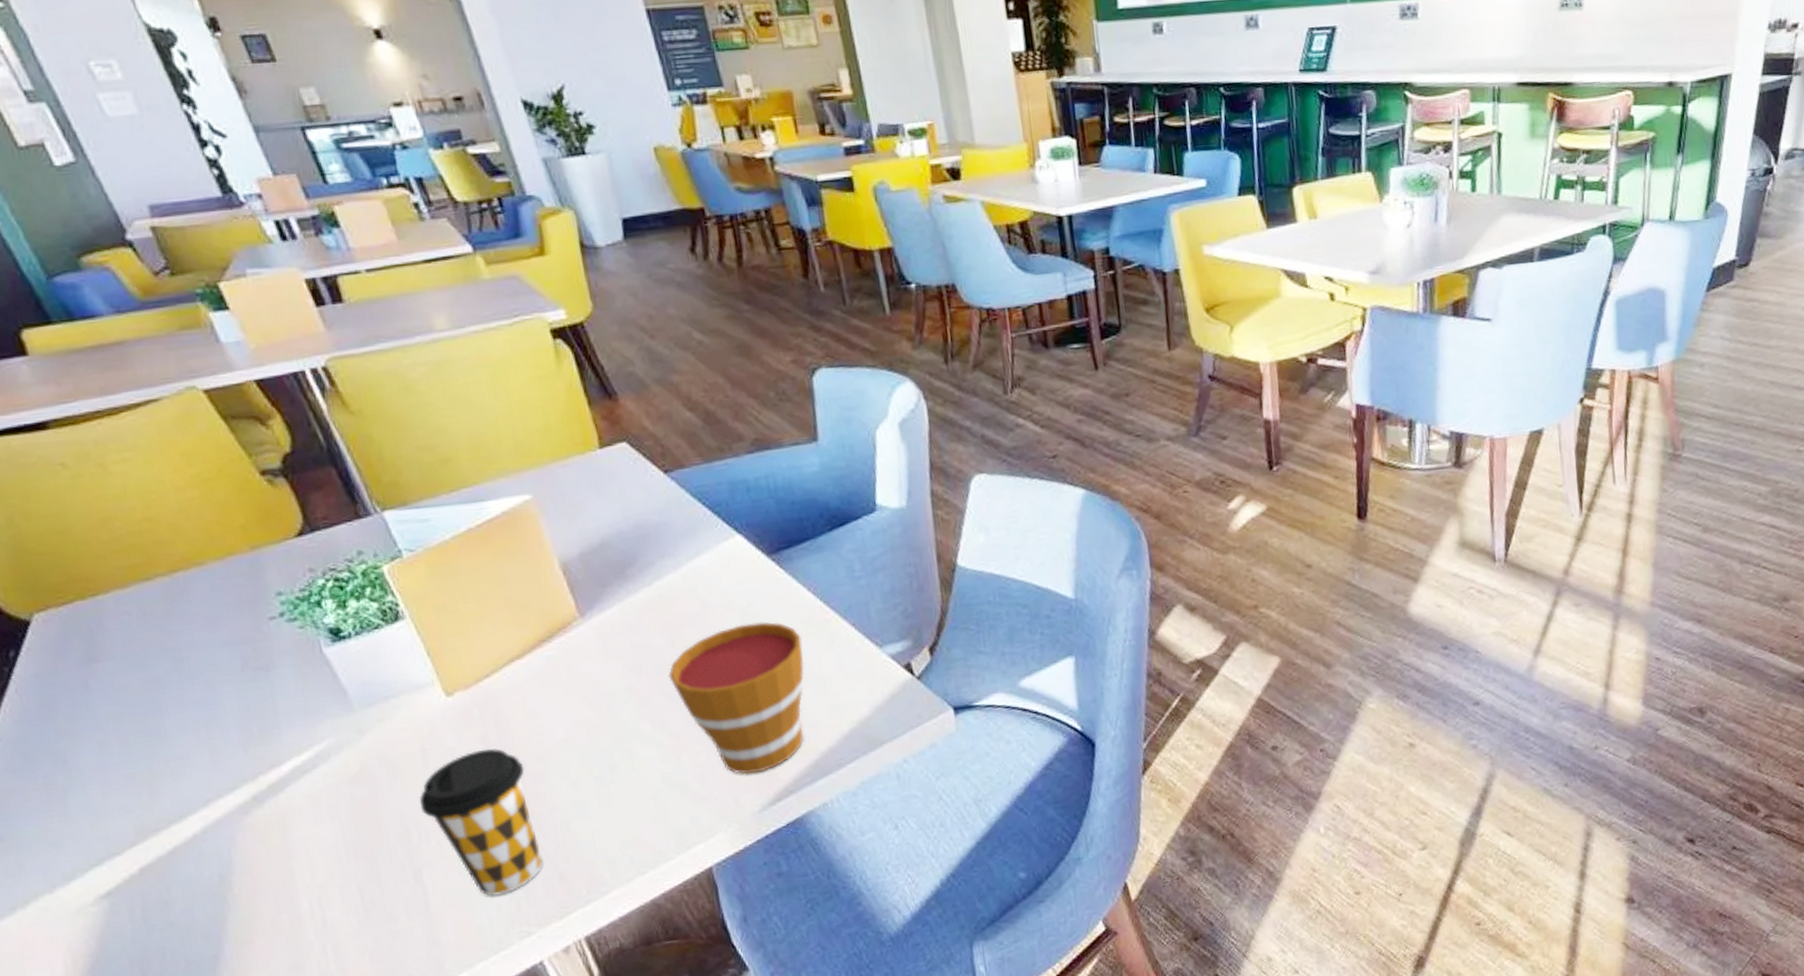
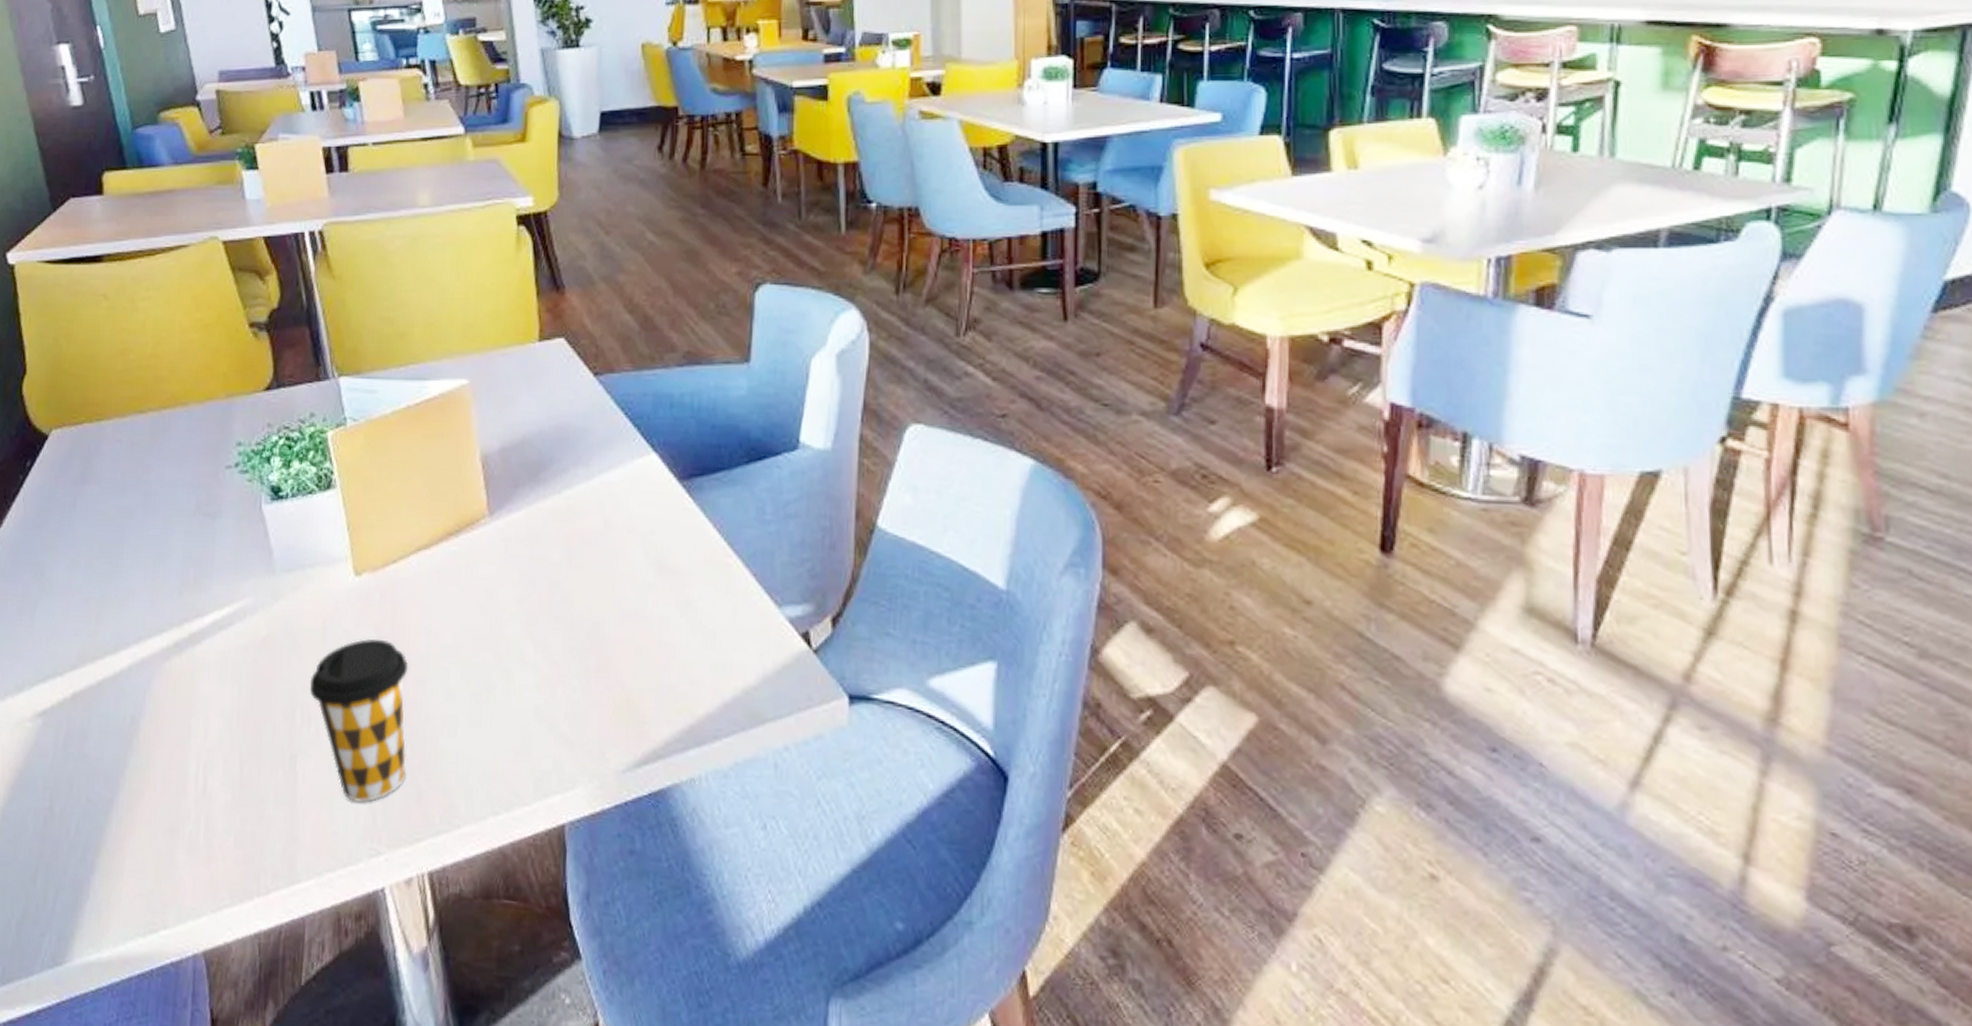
cup: present [668,622,804,774] -> none [560,552,698,727]

